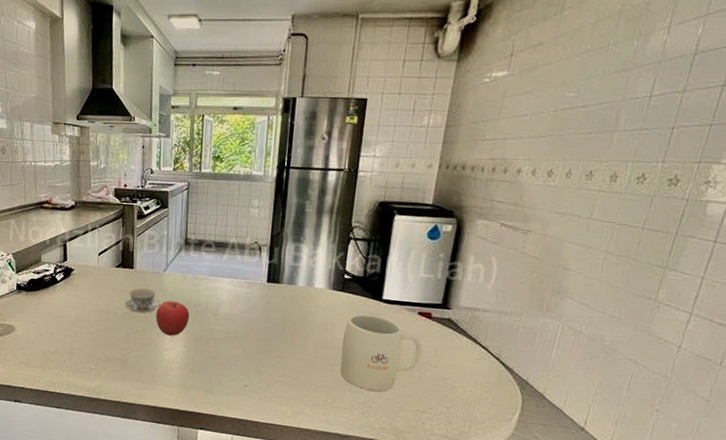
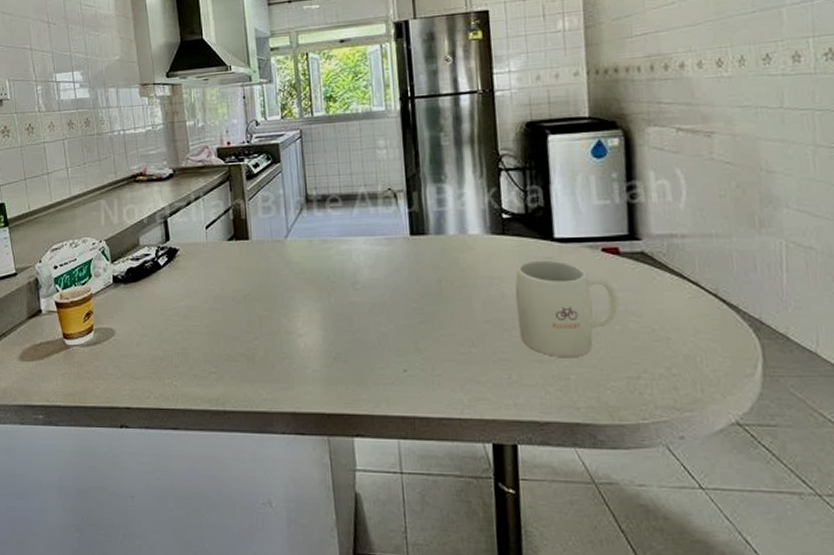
teacup: present [124,288,160,314] -> none [243,262,286,294]
fruit: present [155,300,190,336] -> none [282,273,323,317]

